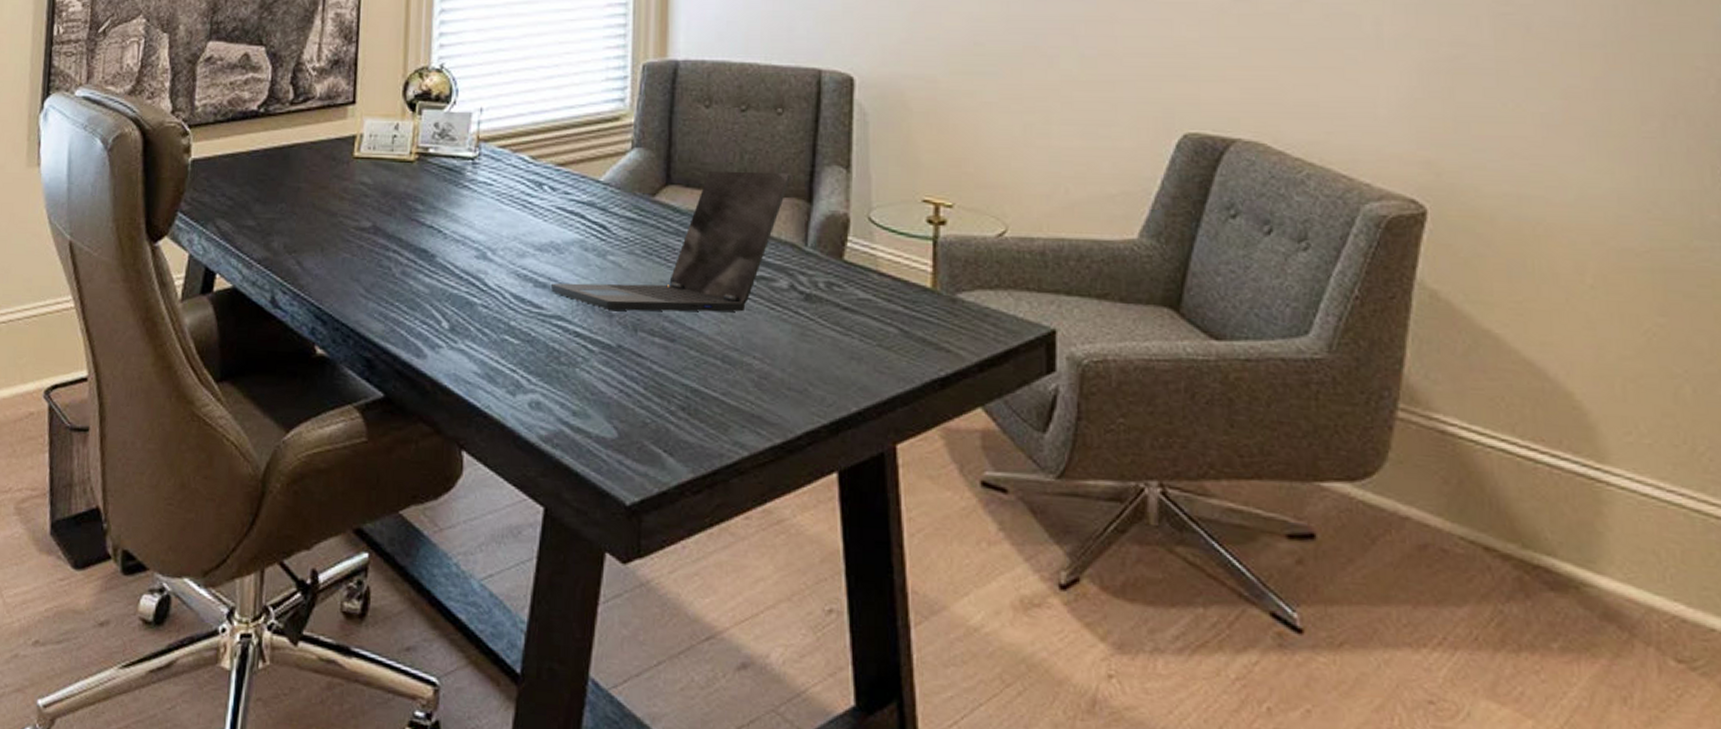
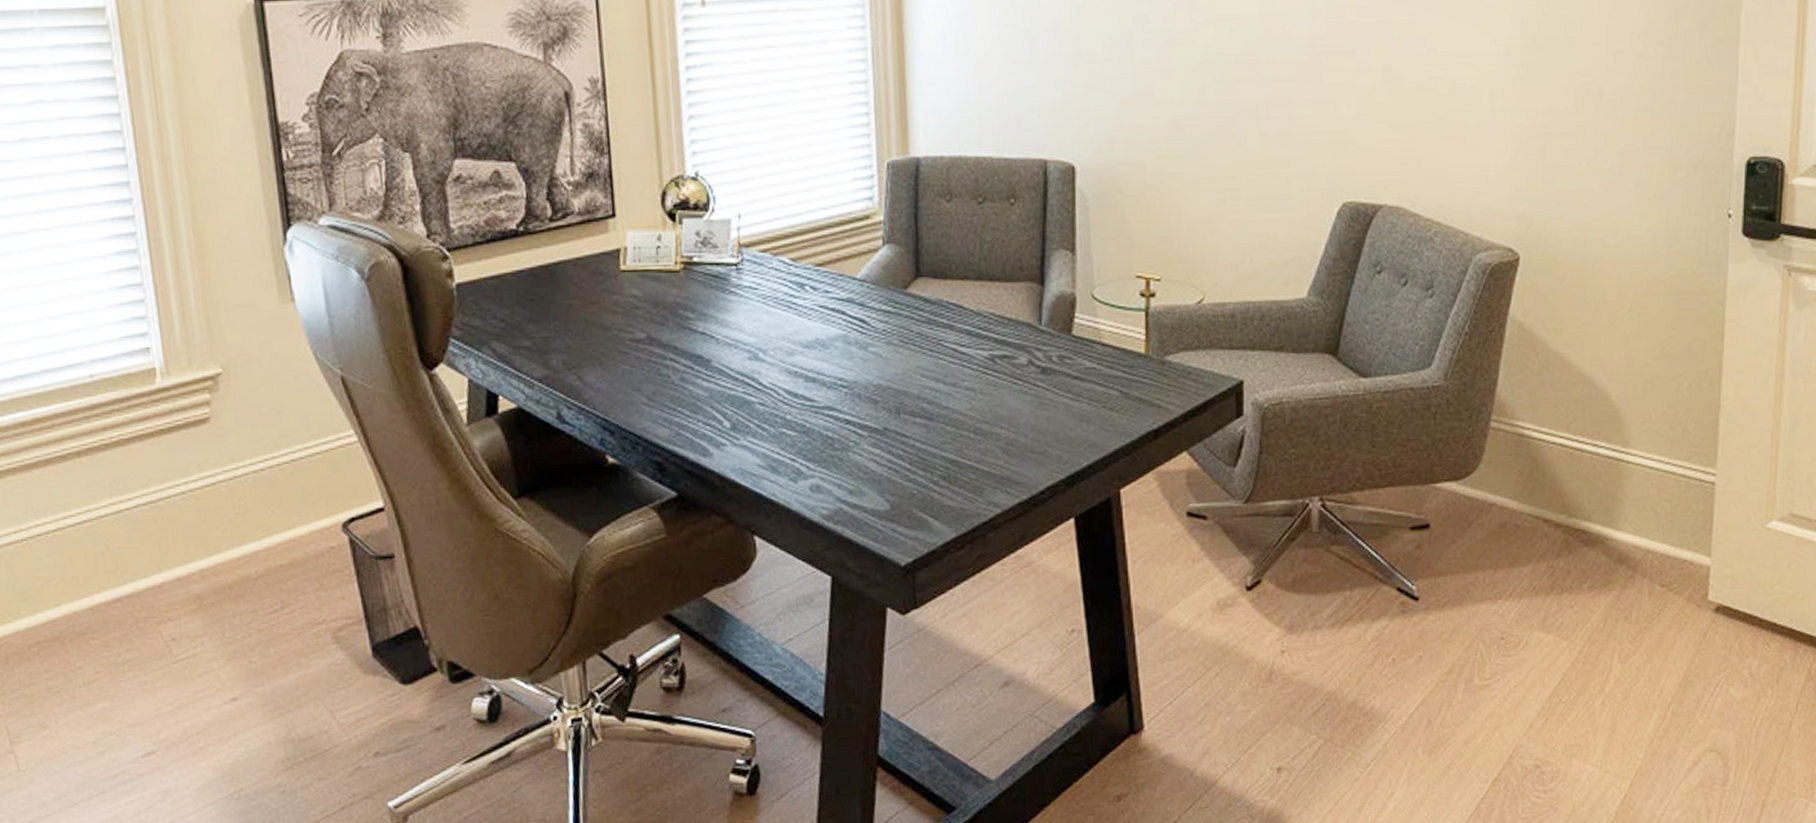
laptop: present [551,171,792,312] -> none [820,259,1026,397]

